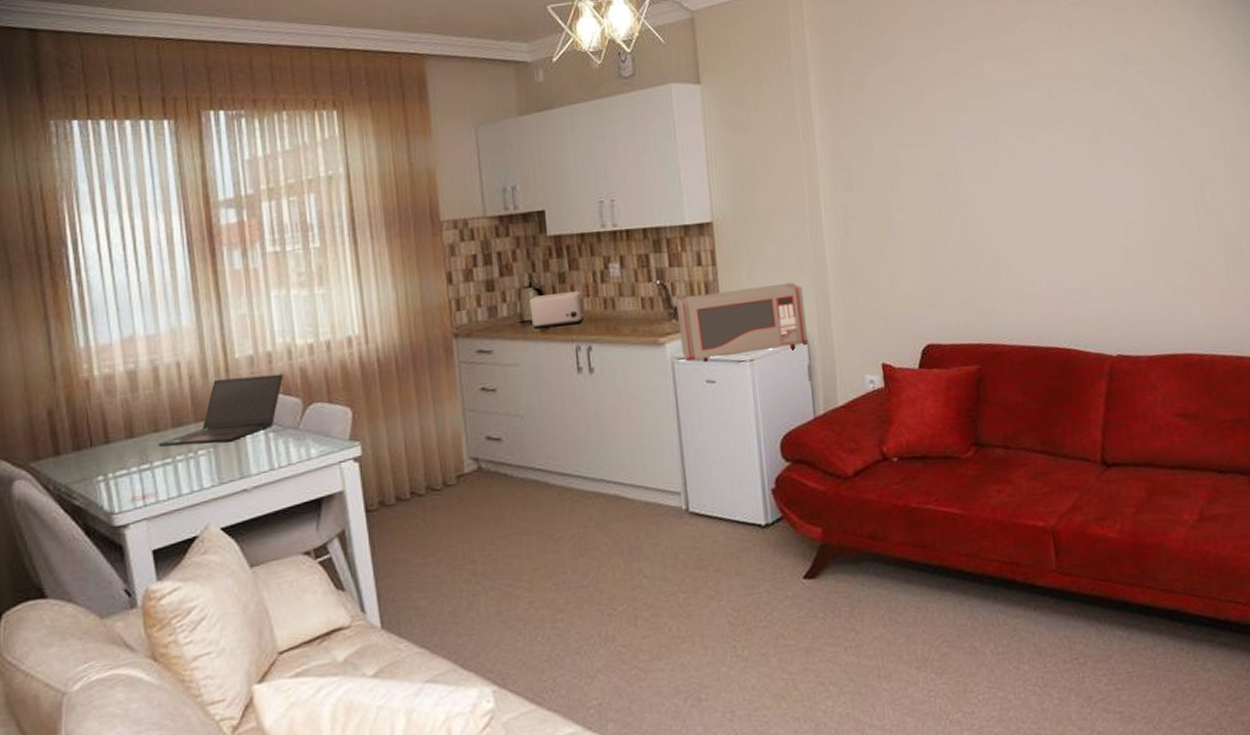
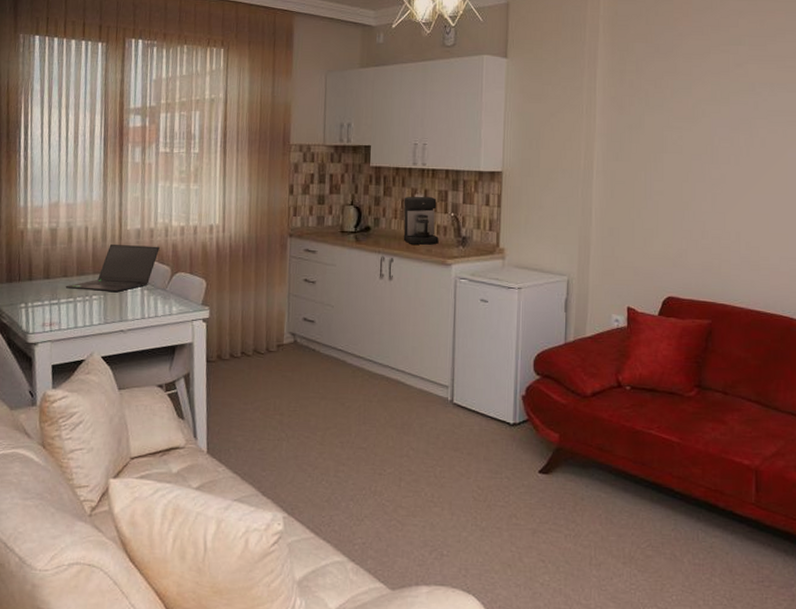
toaster: present [529,290,585,329] -> none [349,212,392,240]
coffee maker: none [595,263,646,327] -> present [403,196,439,246]
microwave: present [675,282,809,363] -> none [464,229,569,285]

